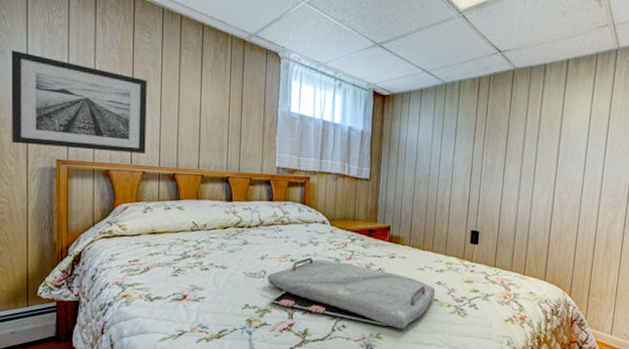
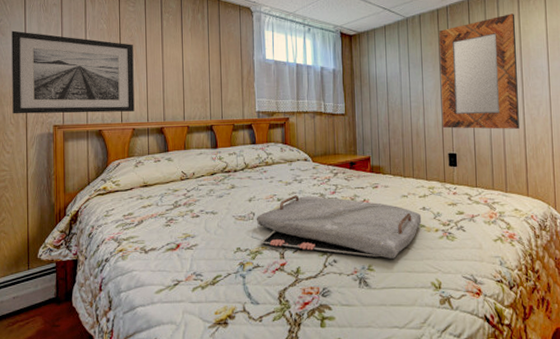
home mirror: none [468,90,561,212] -> present [439,13,519,129]

